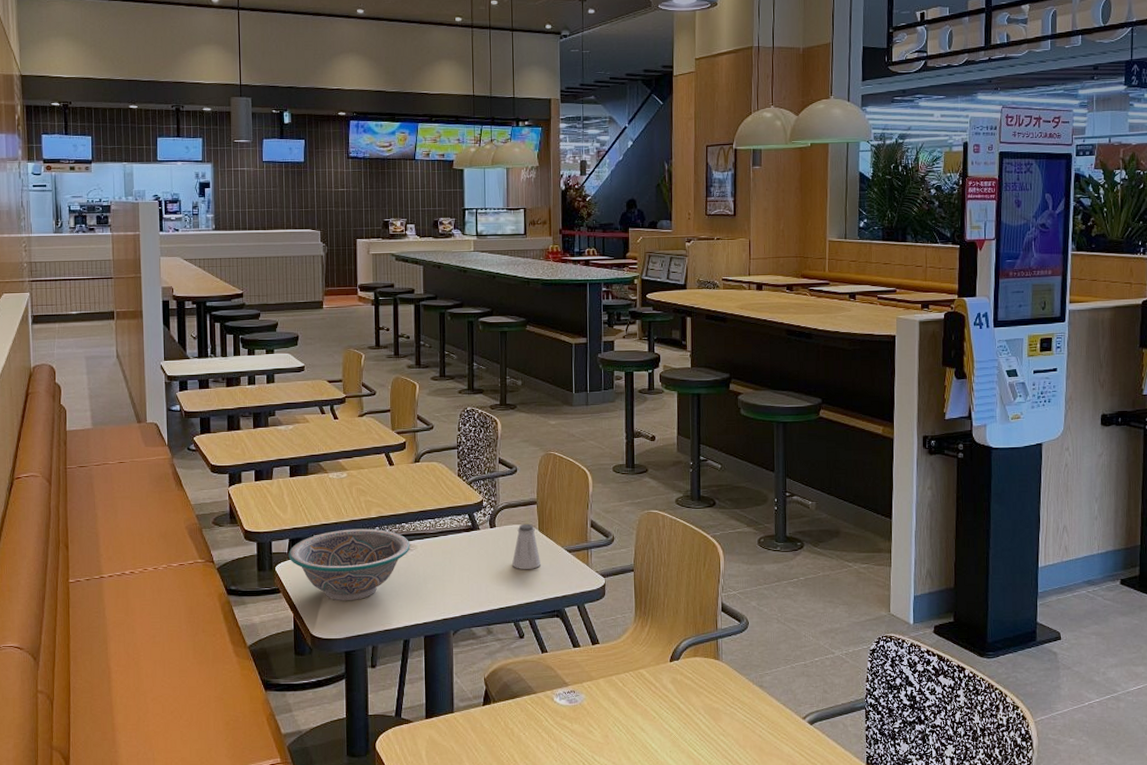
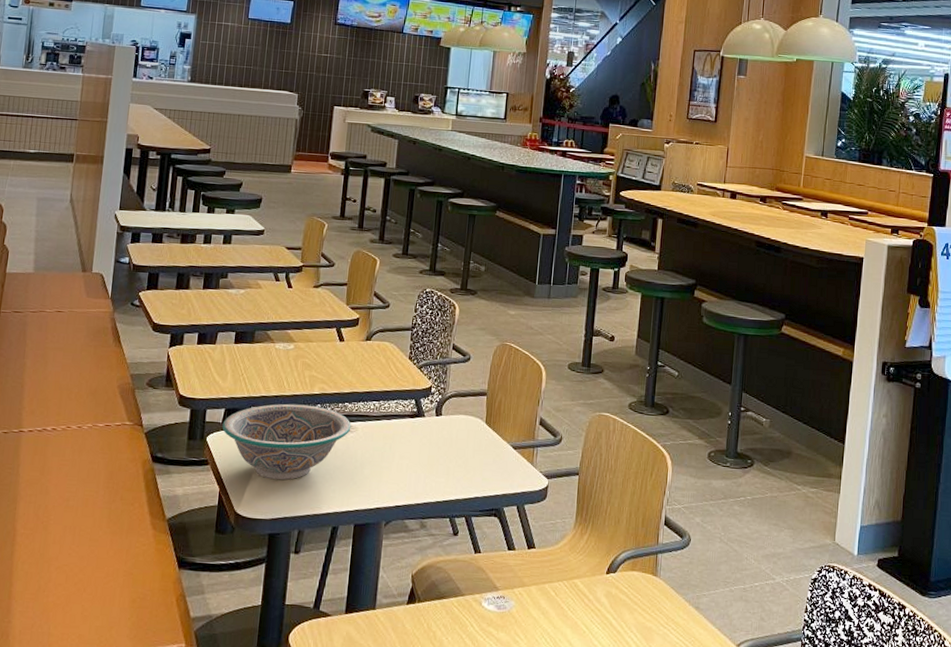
saltshaker: present [512,523,540,569] -> none [454,414,484,463]

